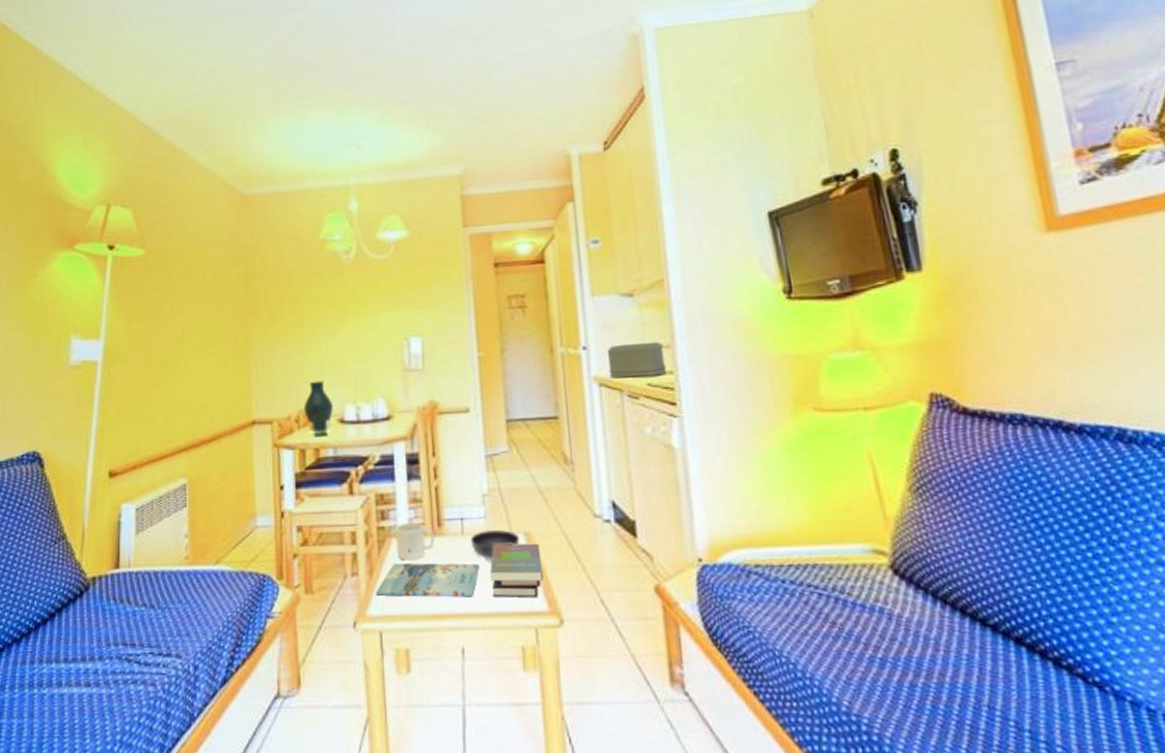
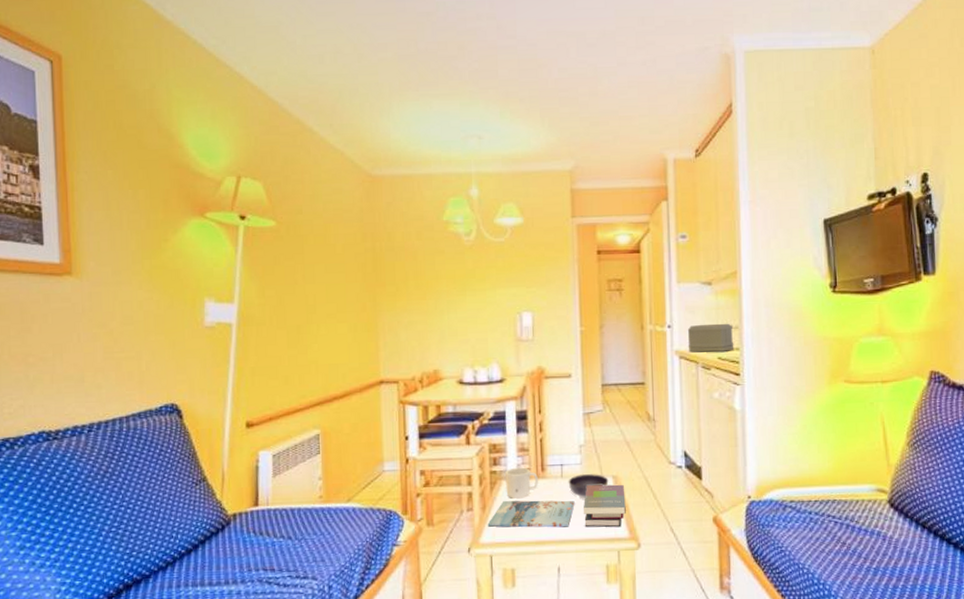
vase: present [303,380,333,437] -> none [427,347,453,396]

